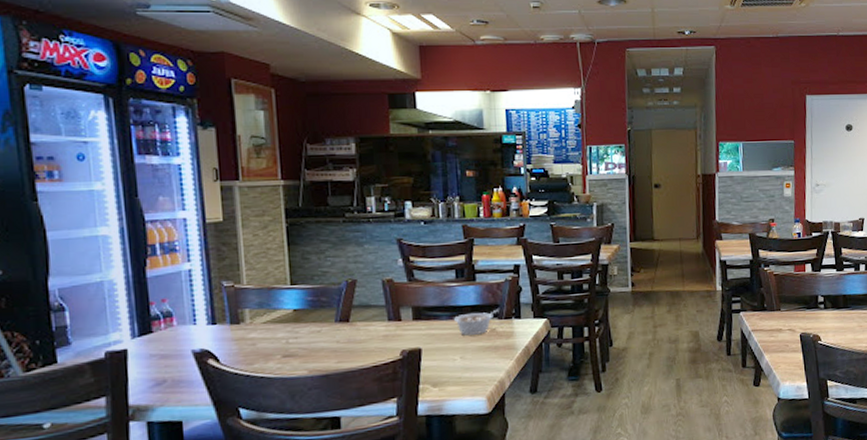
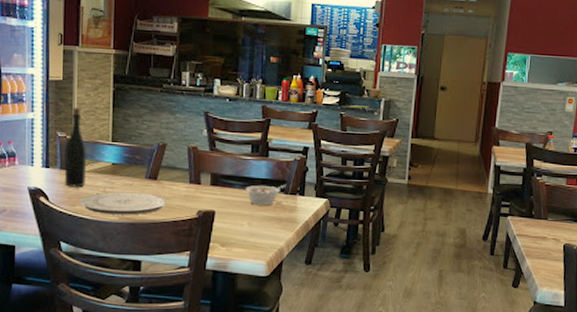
bottle: none [233,250,263,344] -> present [64,107,87,188]
plate: none [258,339,364,369] -> present [79,192,167,215]

